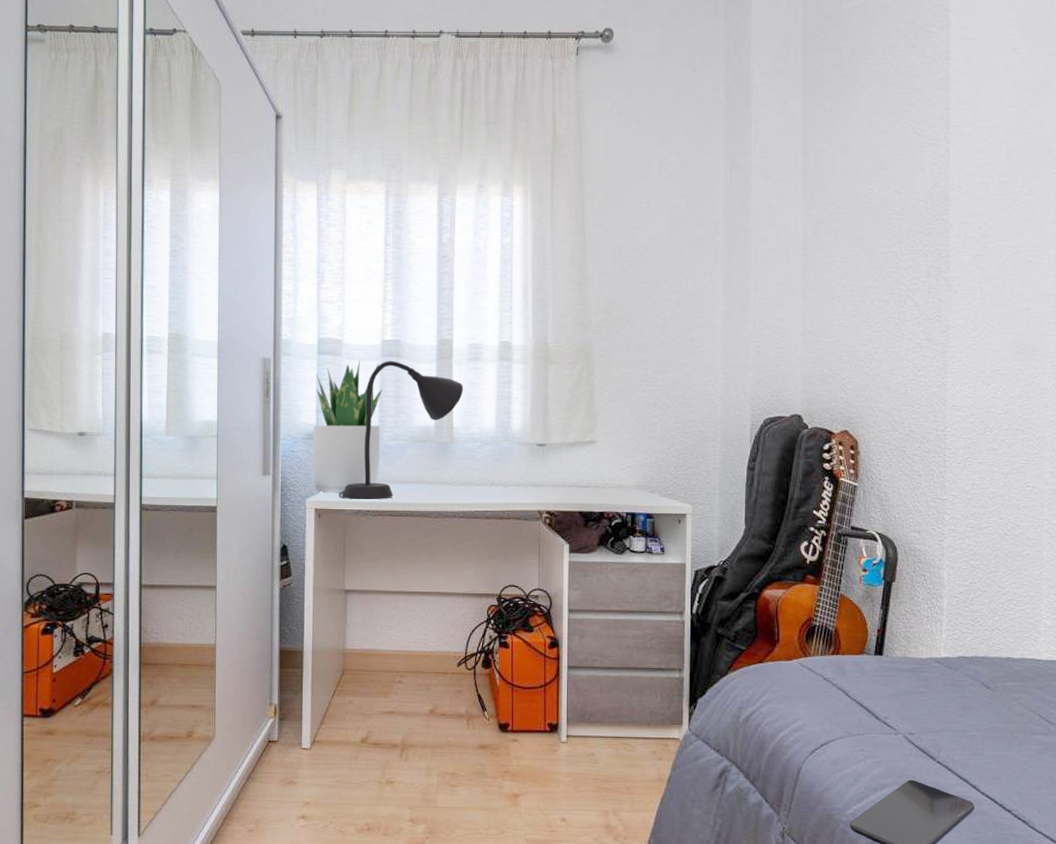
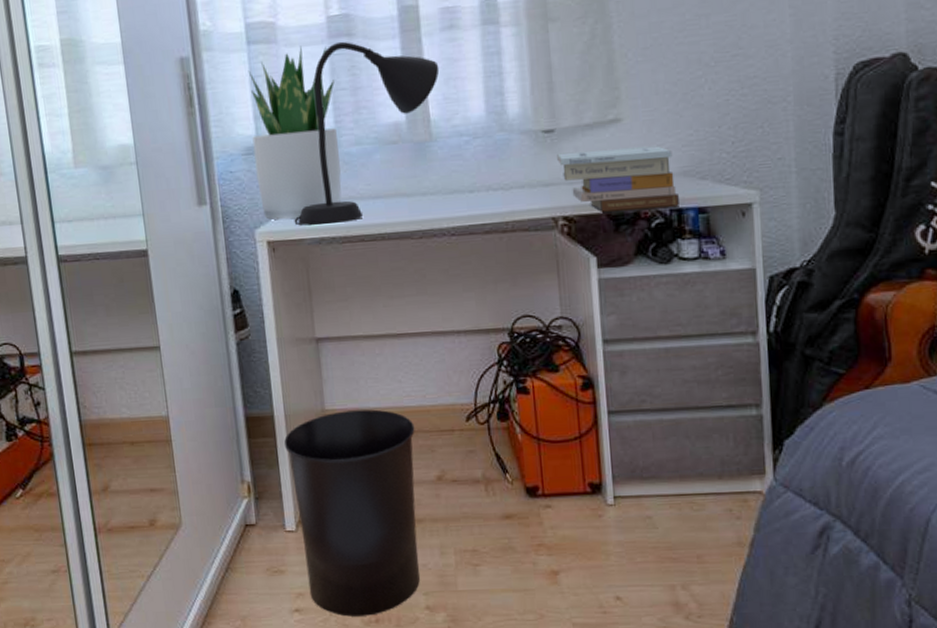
waste bin: none [308,651,416,825] -> present [283,409,420,617]
books: none [546,462,633,511] -> present [557,146,679,212]

